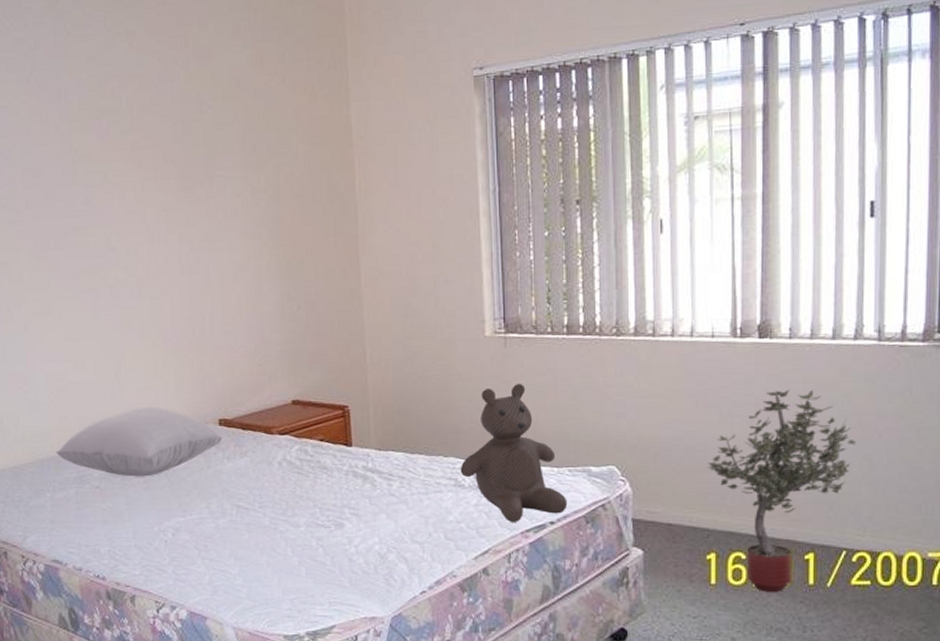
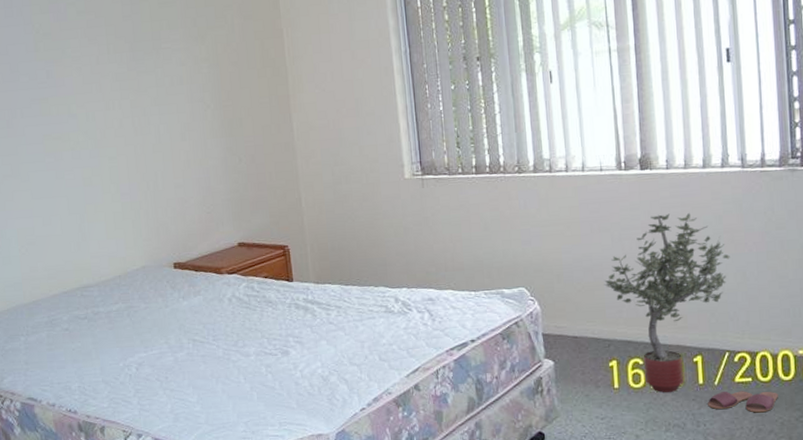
pillow: present [56,406,223,477] -> none [28,254,178,319]
teddy bear: present [460,383,568,522] -> none [389,218,486,342]
slippers: none [817,595,900,621] -> present [708,391,778,413]

